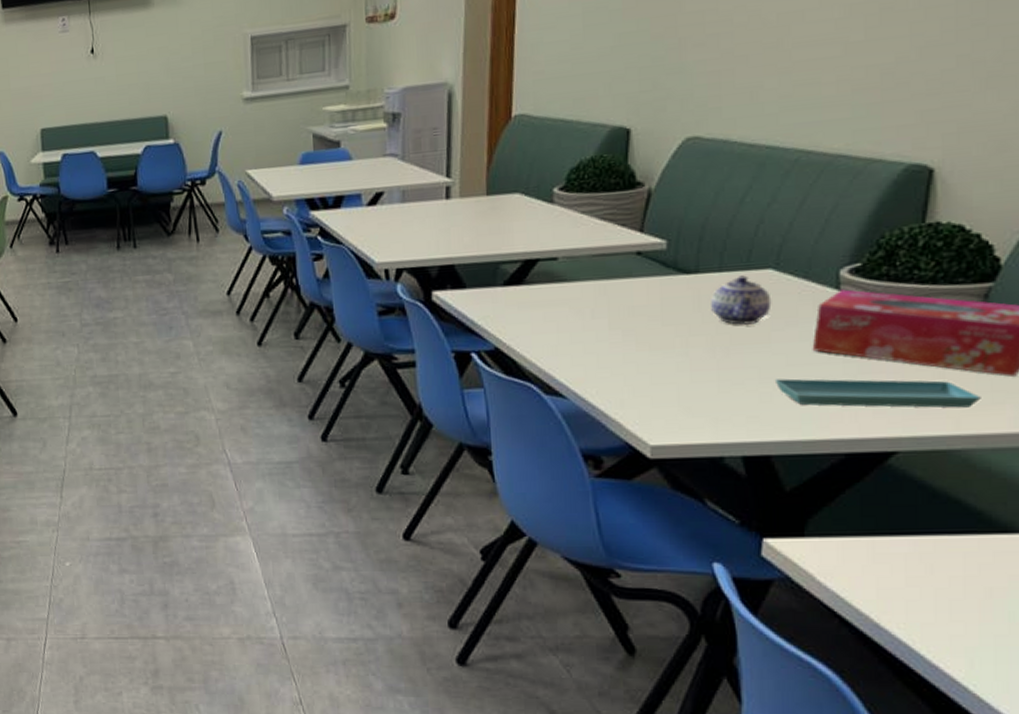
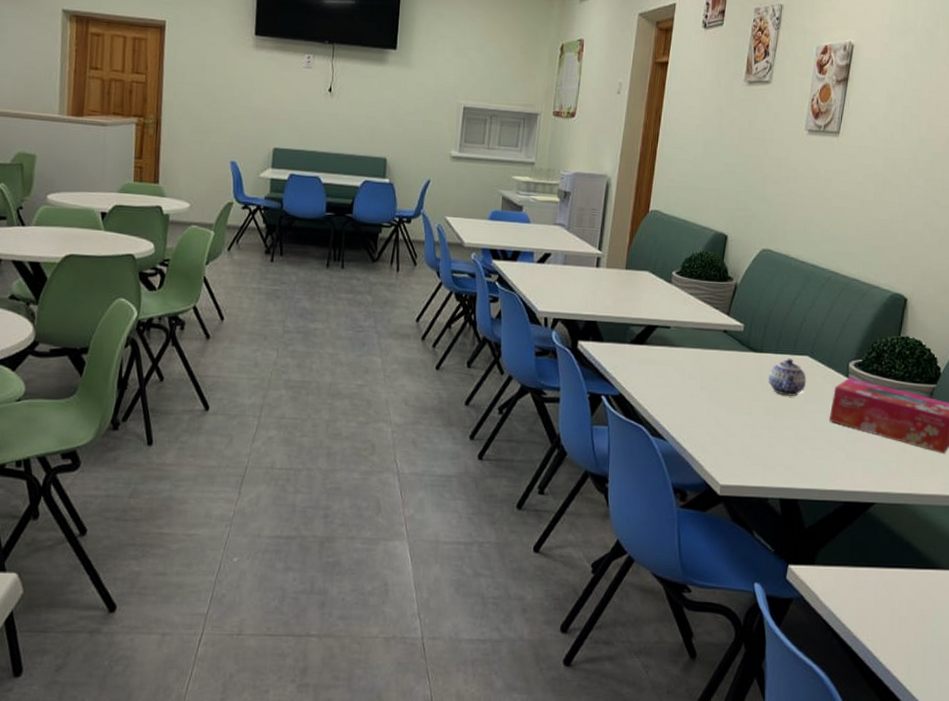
saucer: present [774,378,981,408] -> none [804,440,925,474]

